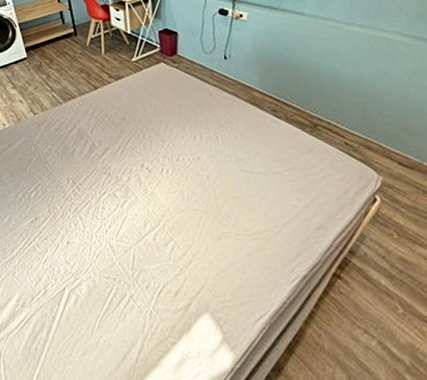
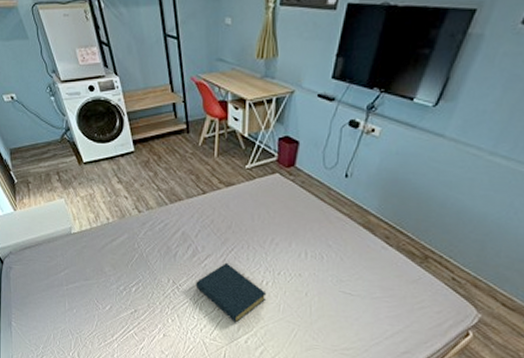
hardback book: none [96,154,169,219] -> present [195,262,267,323]

